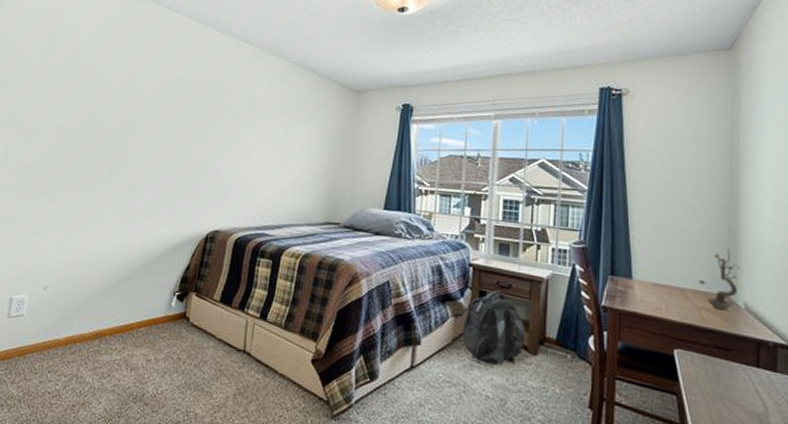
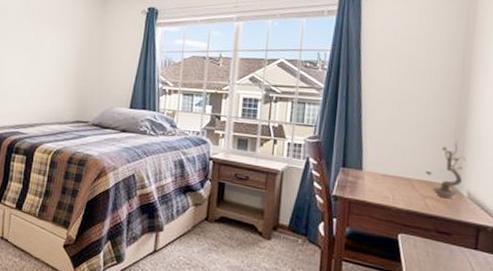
backpack: present [462,290,526,368] -> none [201,182,261,252]

